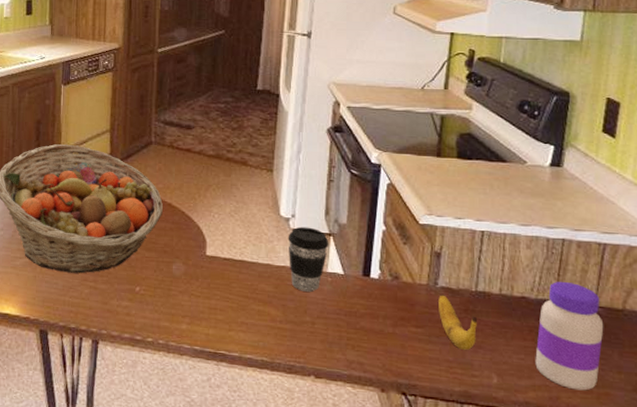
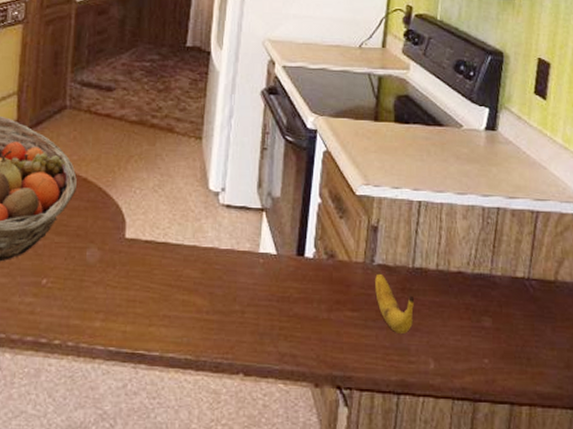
coffee cup: present [288,226,329,292] -> none [217,201,262,276]
jar: present [535,281,604,391] -> none [471,253,537,371]

